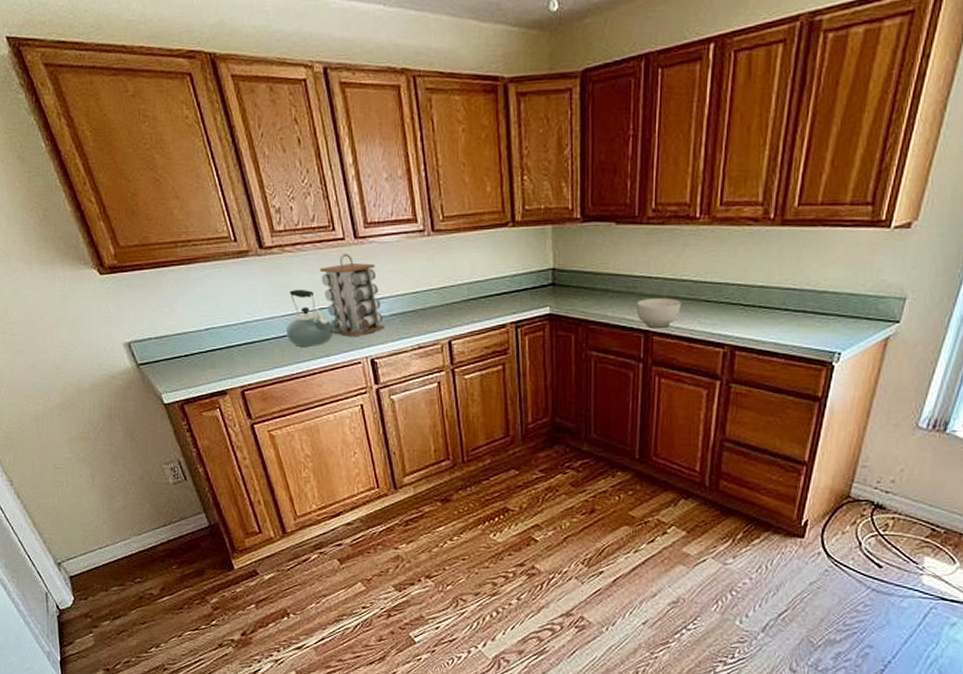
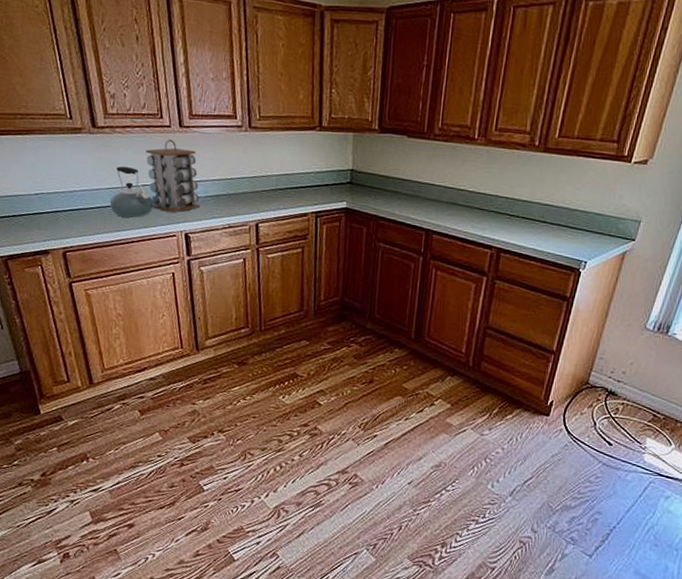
bowl: present [636,297,682,328] -> none [420,202,459,228]

